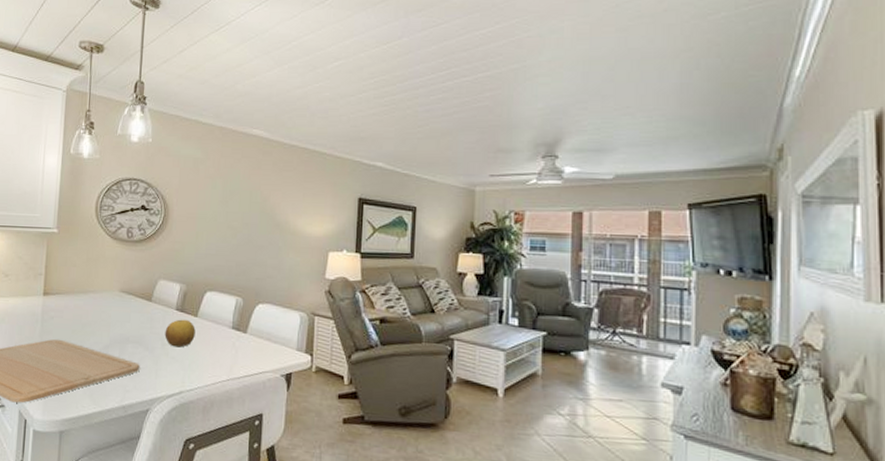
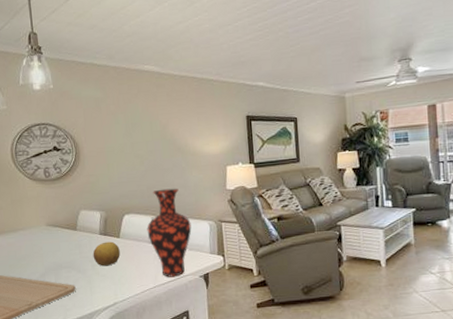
vase: none [229,268,280,372] -> present [147,188,192,277]

